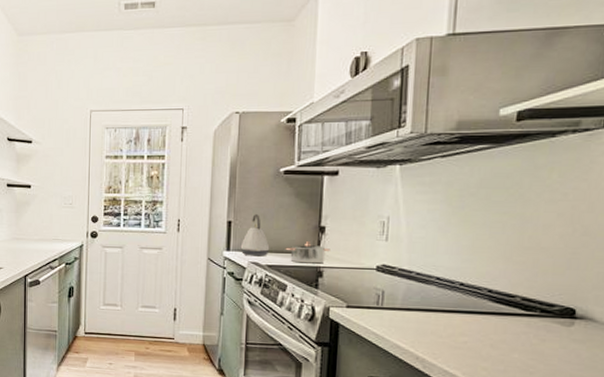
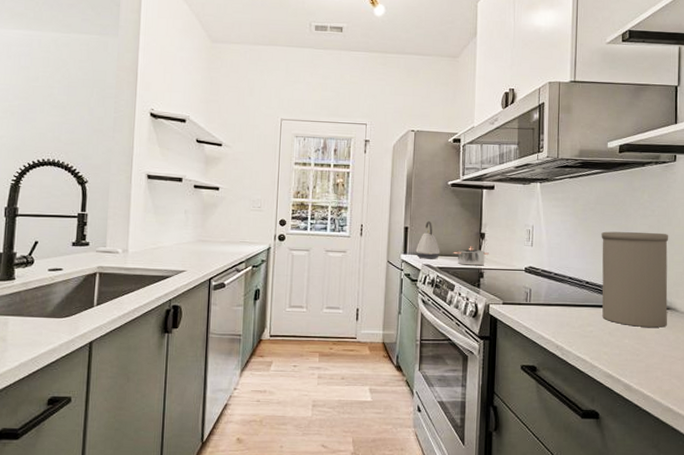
canister: none [481,221,589,341] -> present [601,231,669,328]

